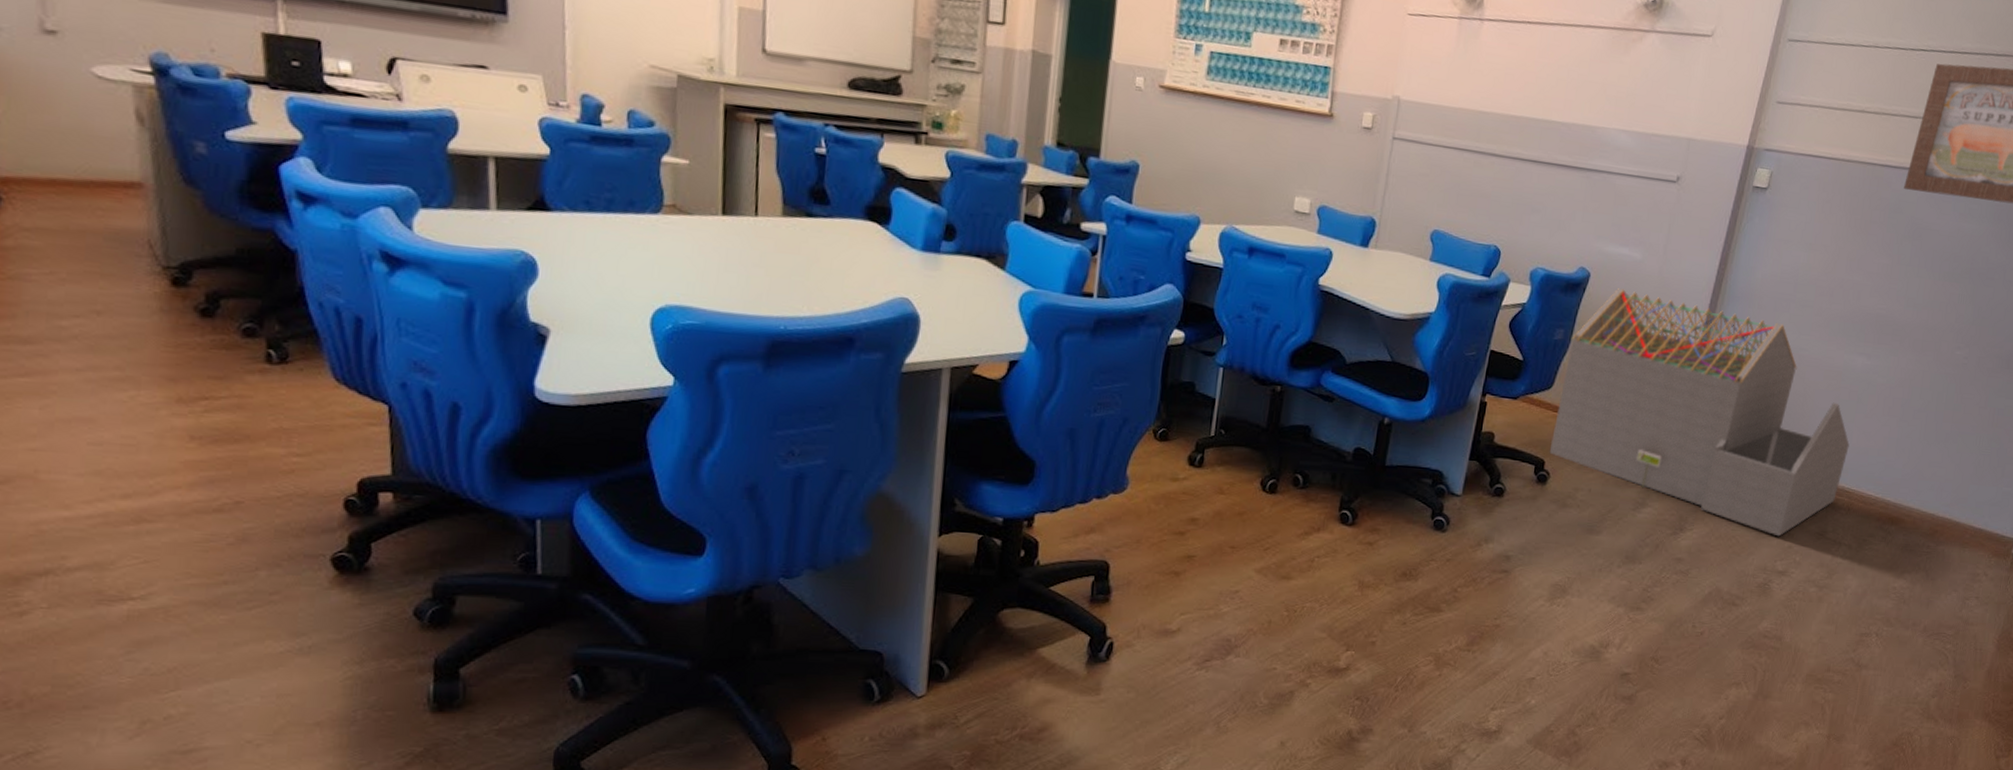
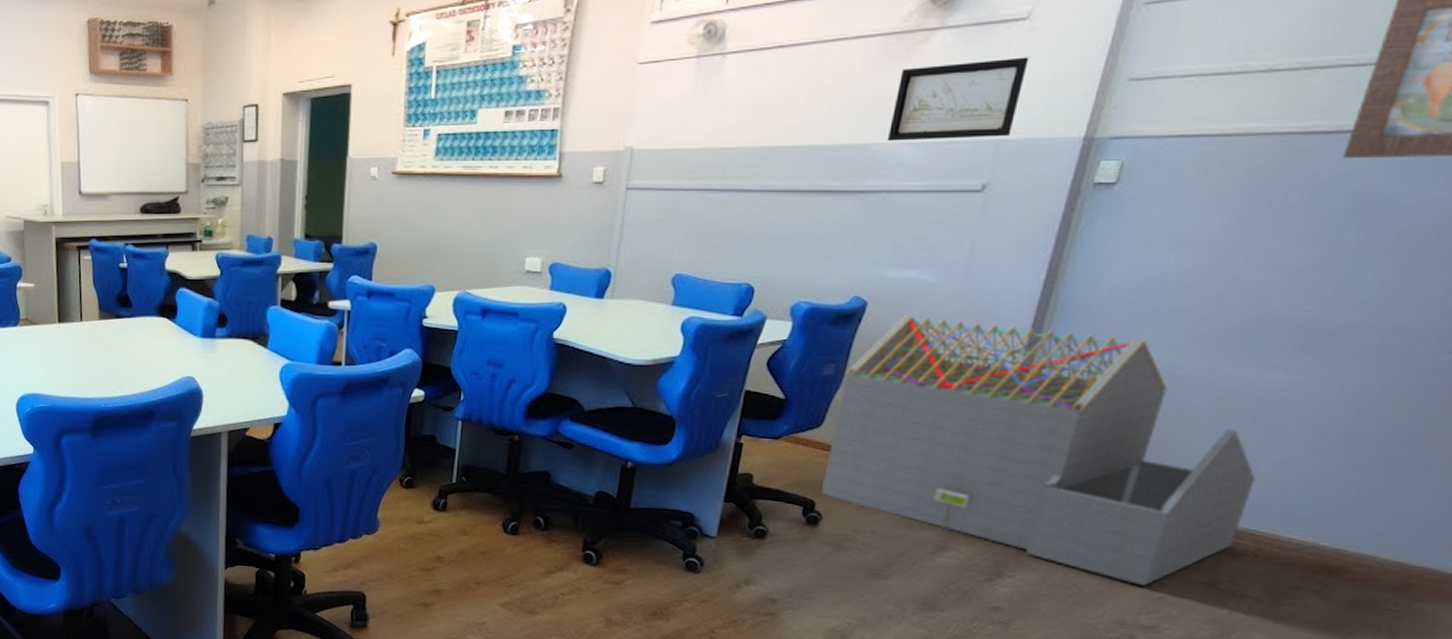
wall art: none [1609,62,1712,137] -> present [887,57,1029,141]

